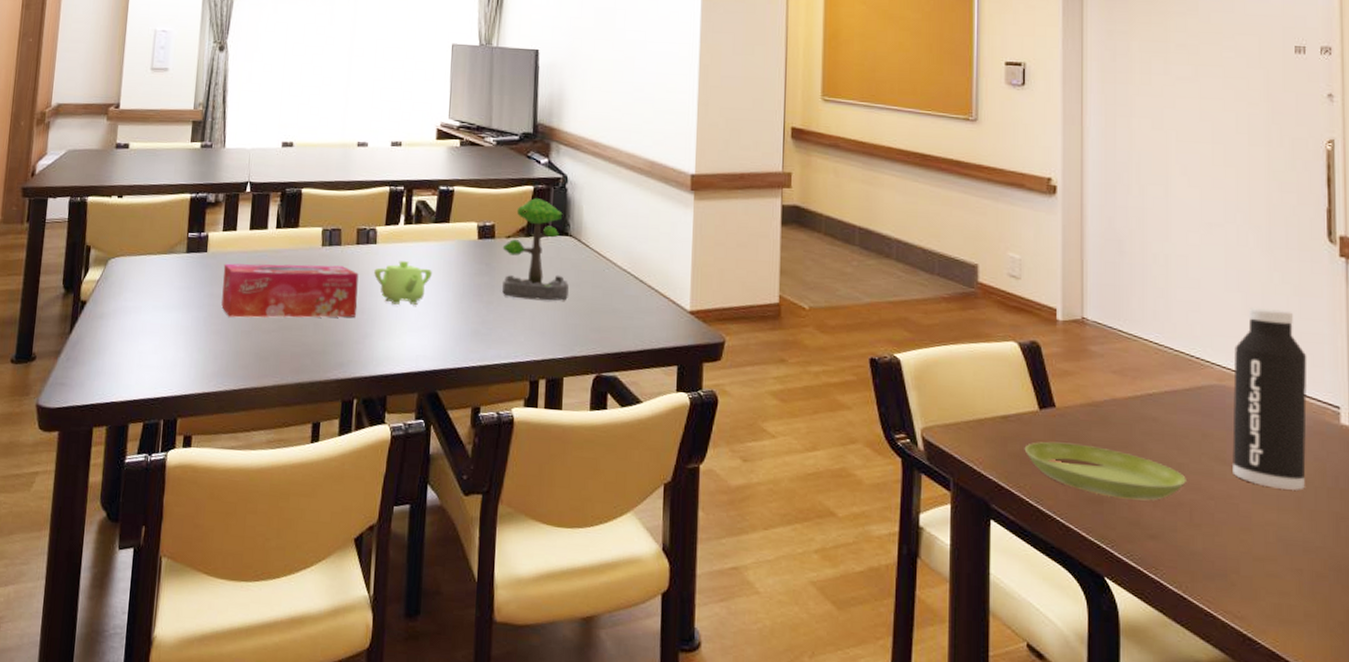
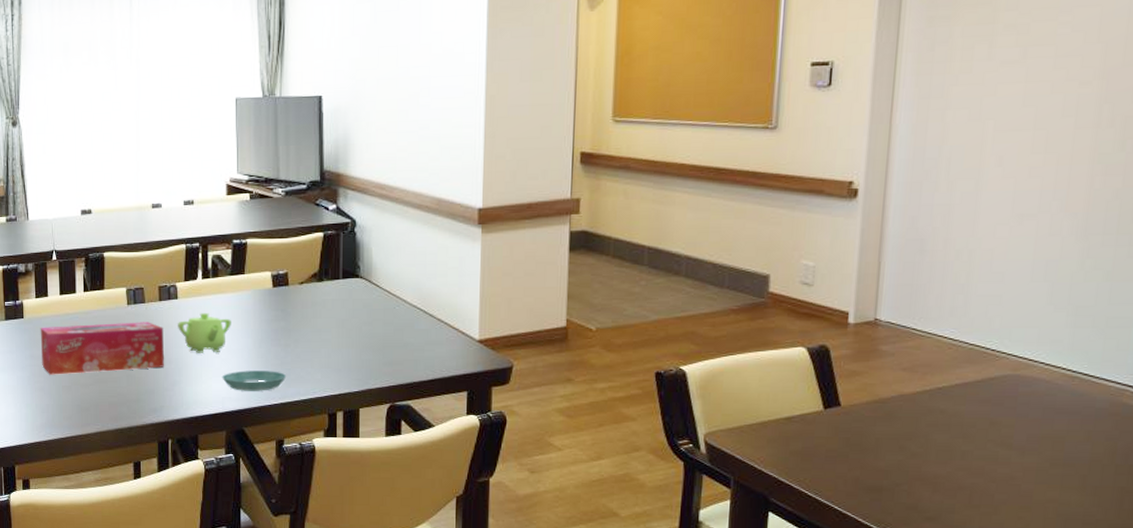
saucer: none [417,327,488,351] -> present [222,370,287,391]
plant: present [502,198,569,301] -> none [296,244,361,340]
saucer: present [1024,441,1186,501] -> none [806,438,969,487]
water bottle: present [1232,308,1307,490] -> none [1018,297,1112,469]

